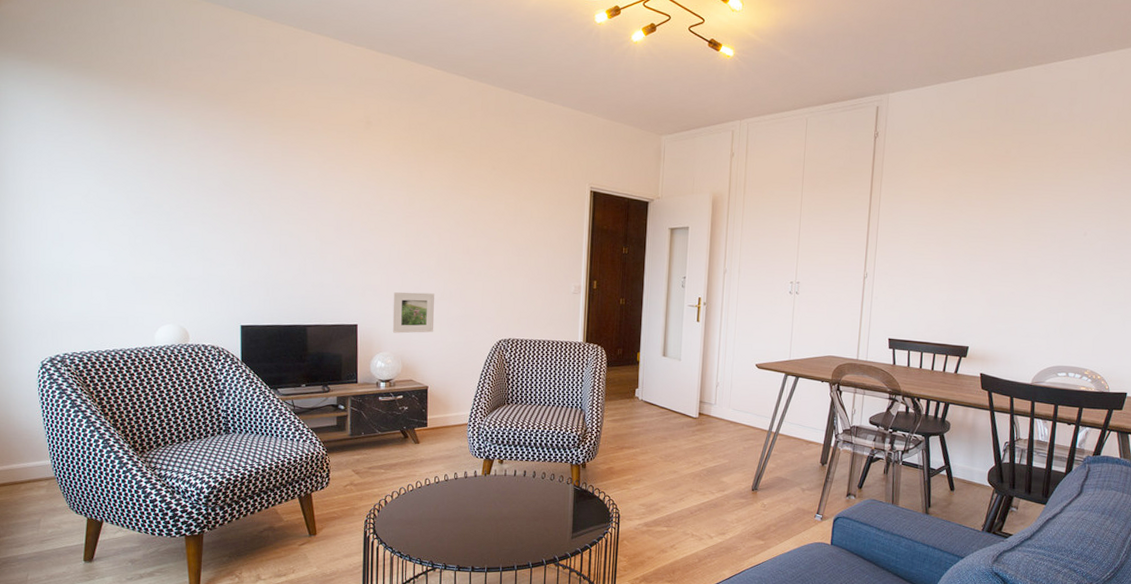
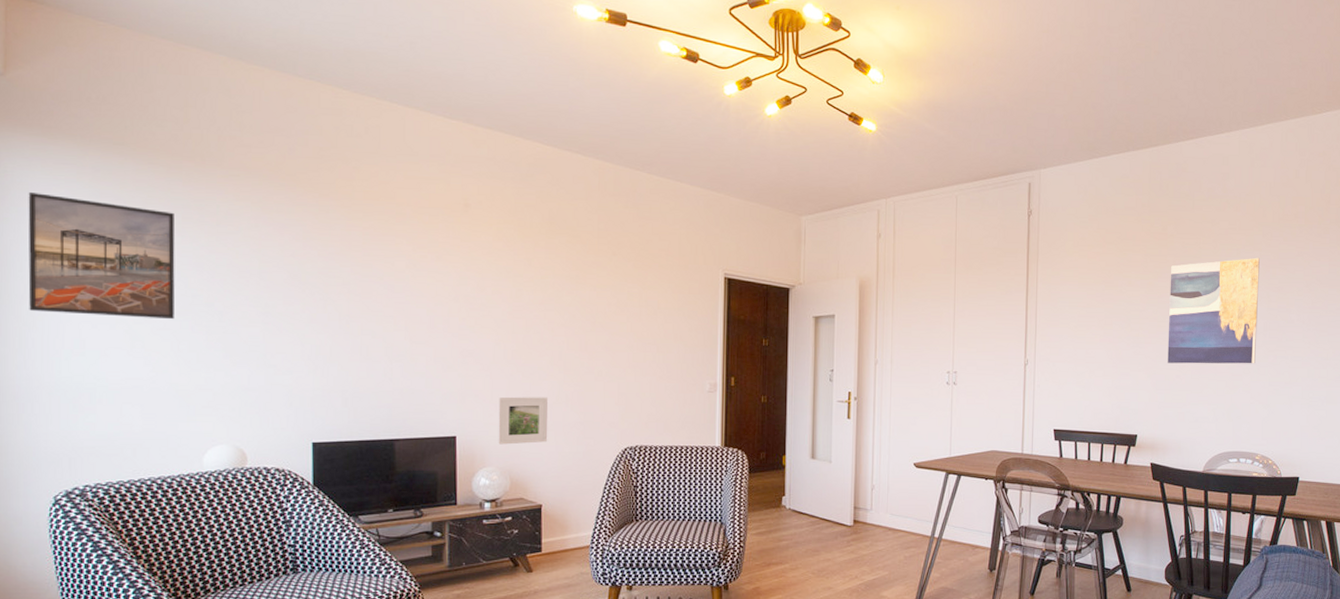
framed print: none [18,108,132,218] -> present [28,192,175,320]
wall art: none [1002,181,1102,284] -> present [1167,257,1260,364]

